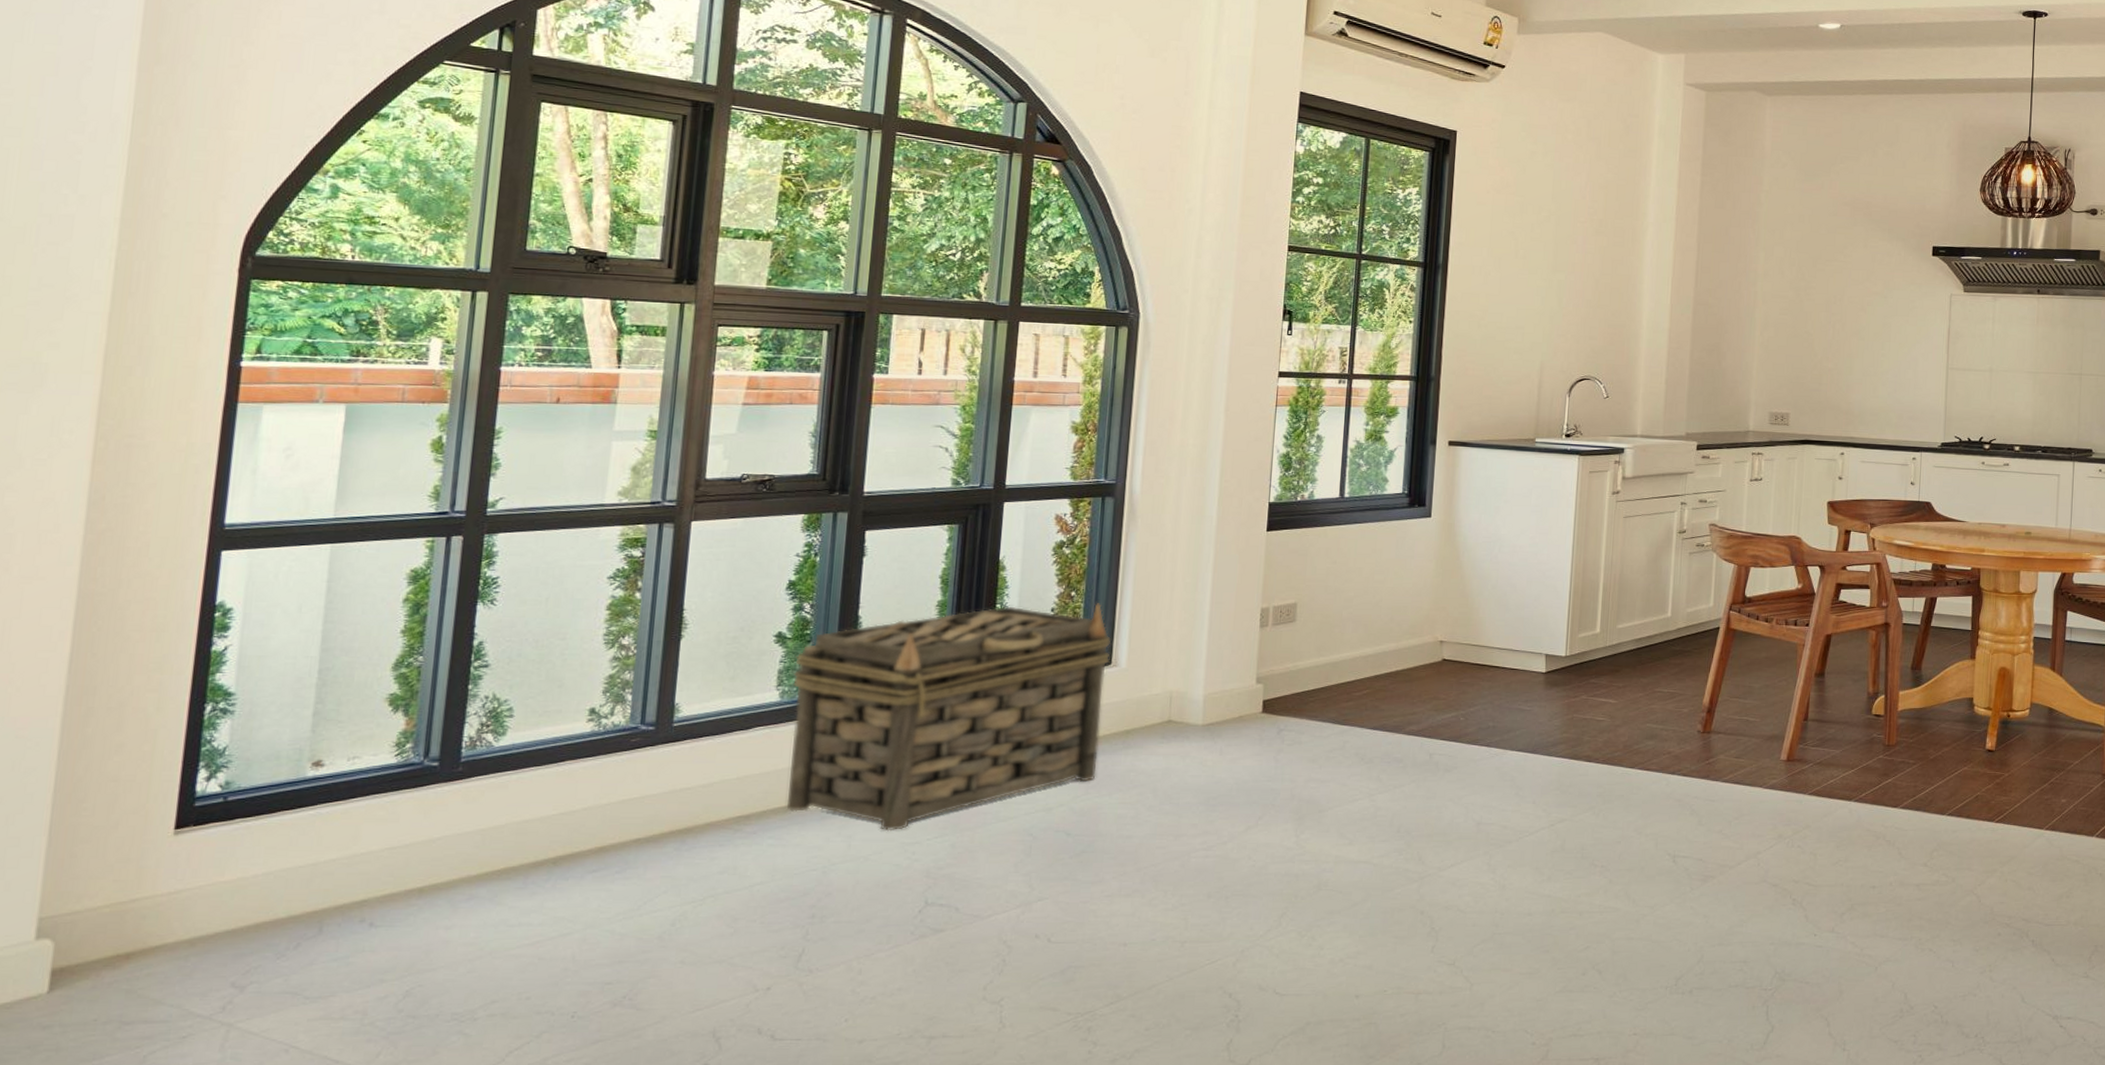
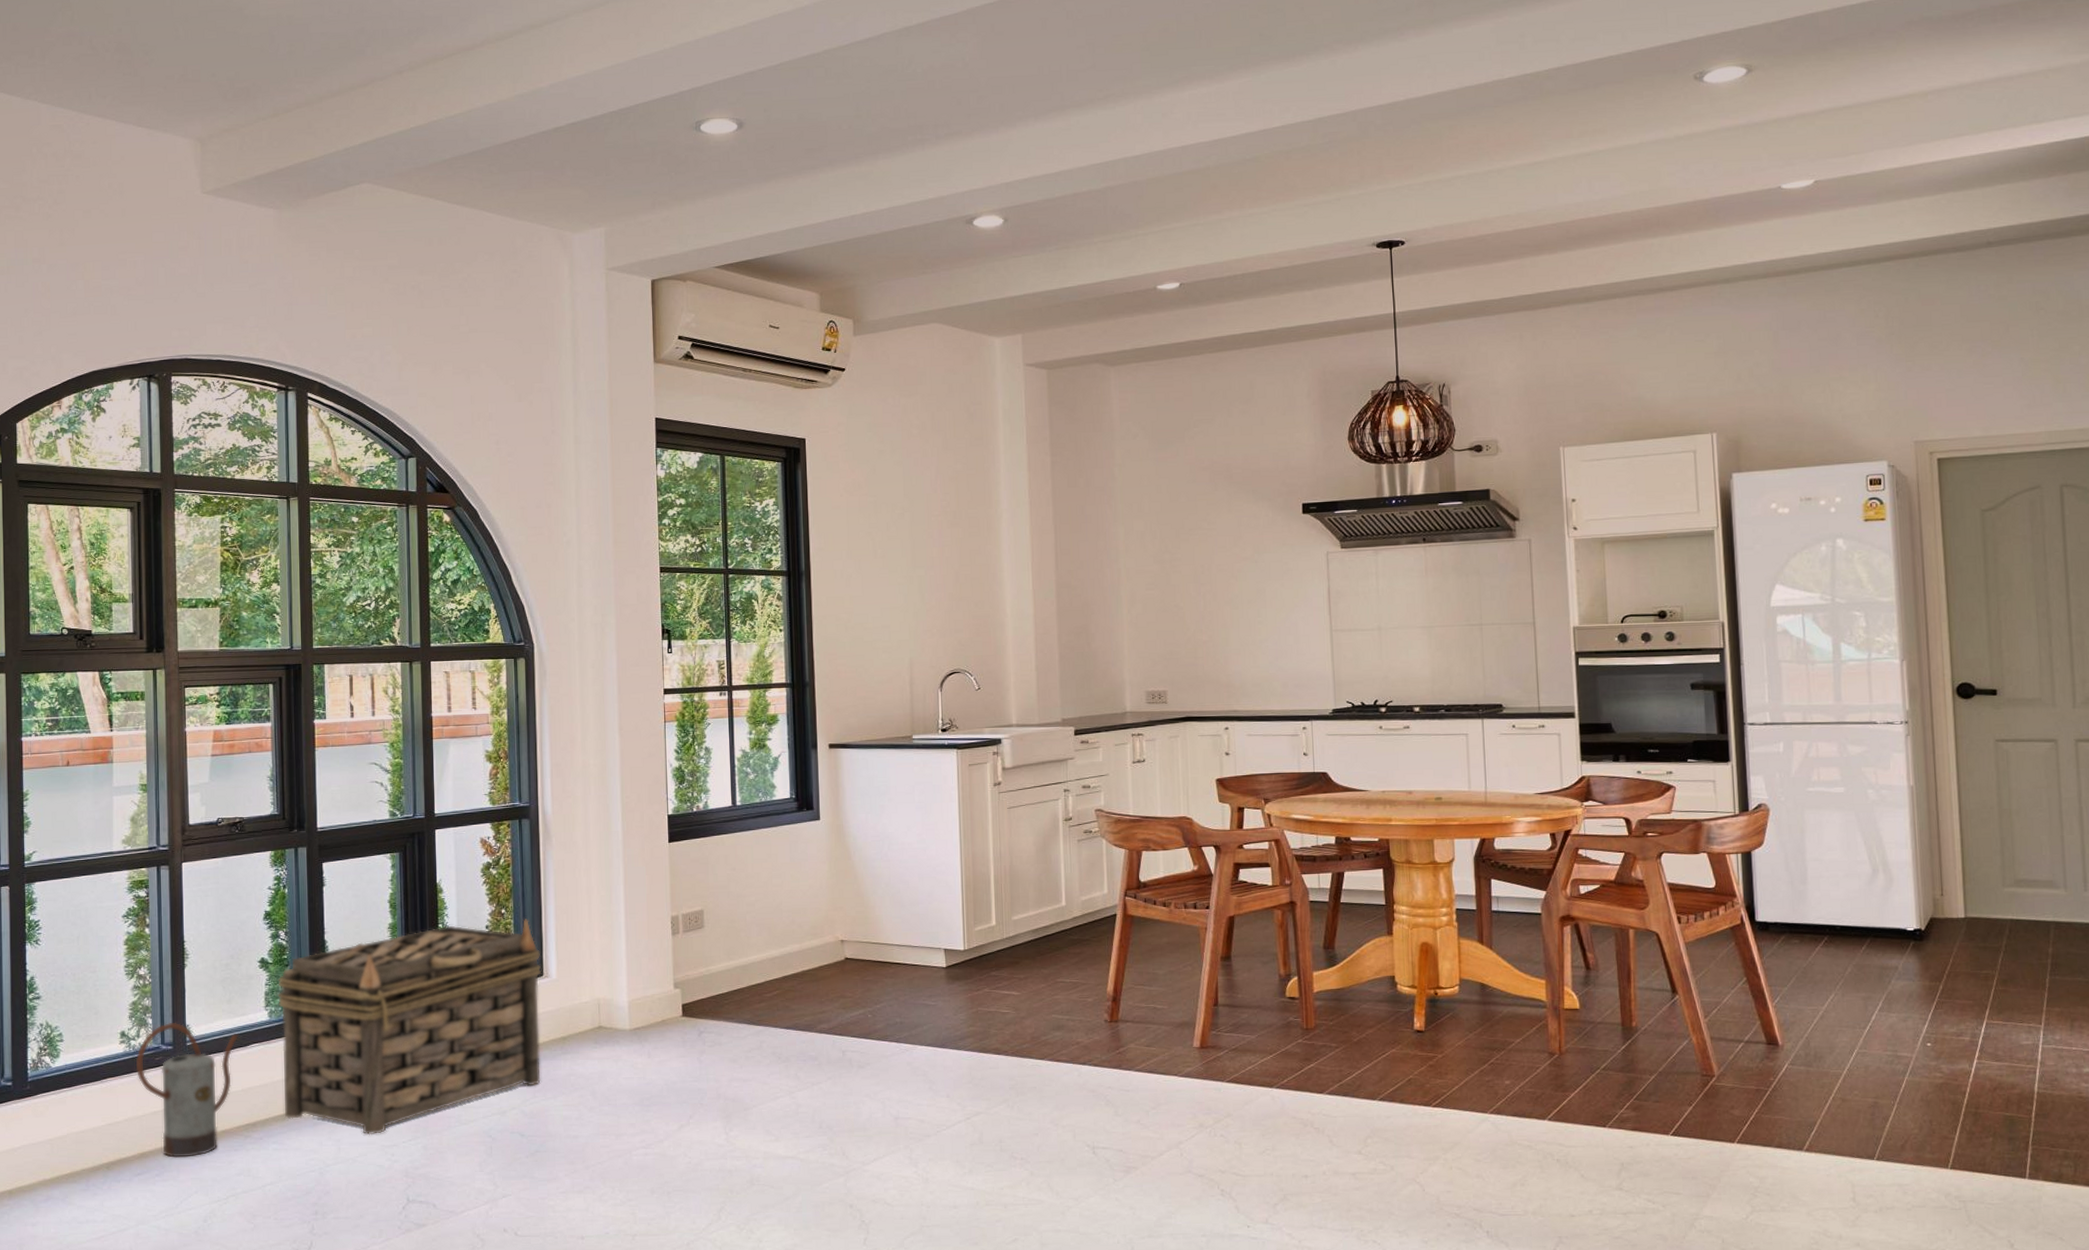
watering can: none [604,699,741,853] -> present [135,1022,239,1158]

